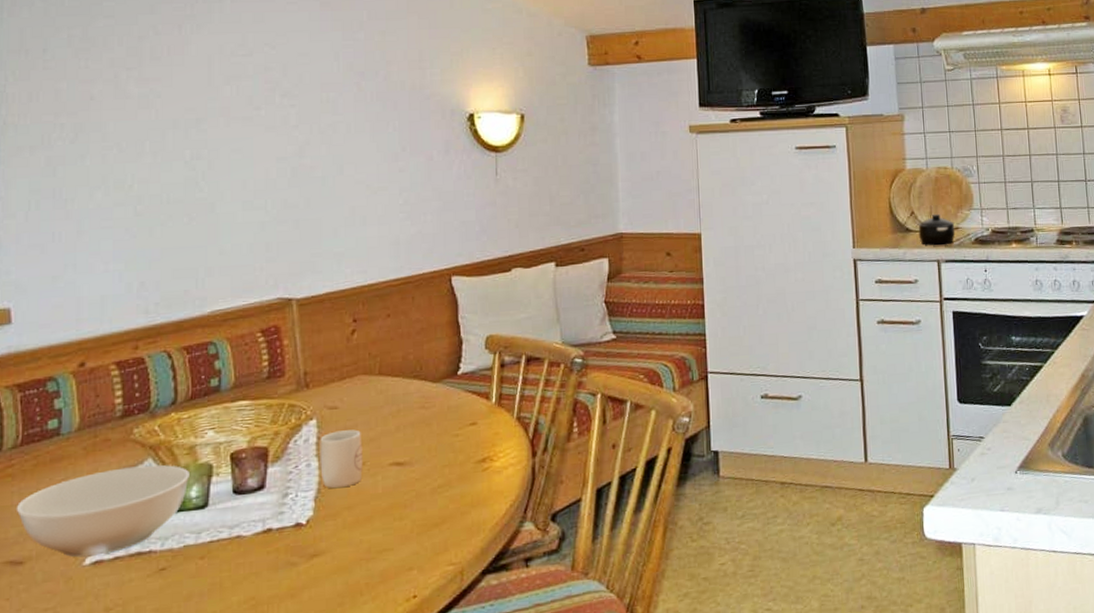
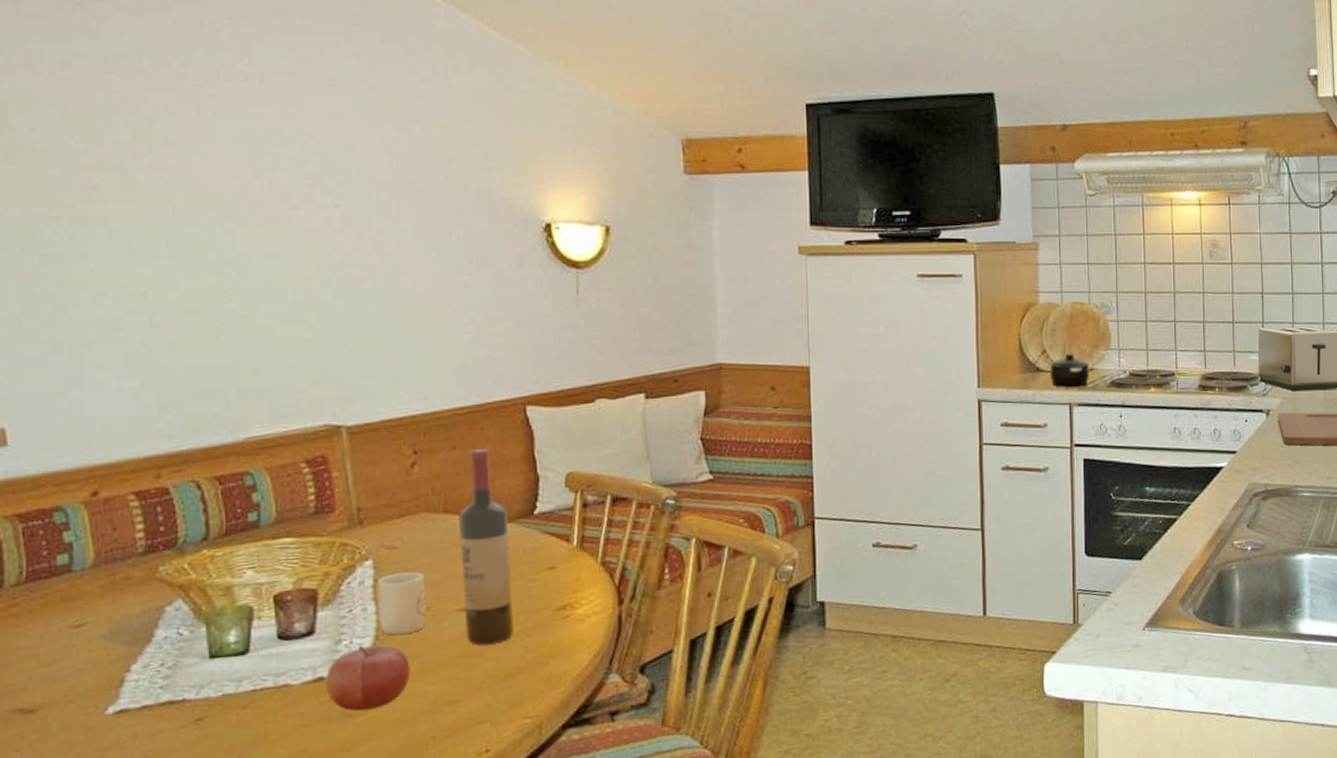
bowl: present [16,464,189,558] -> none [23,606,227,706]
fruit: none [272,498,348,560] -> present [325,645,411,711]
wine bottle: none [392,315,439,496] -> present [459,448,514,645]

